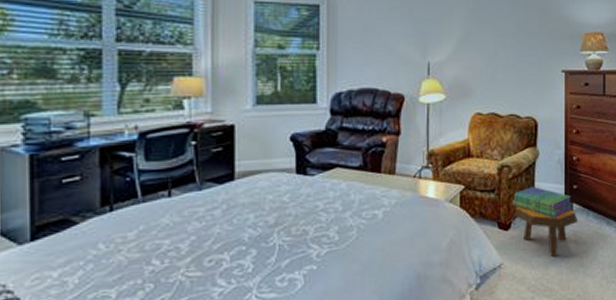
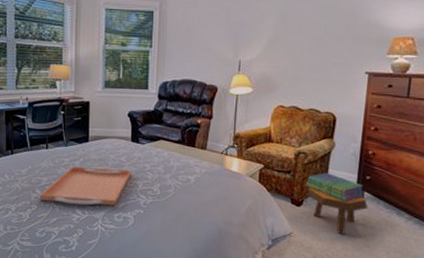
serving tray: none [158,212,298,275] -> present [40,166,132,206]

